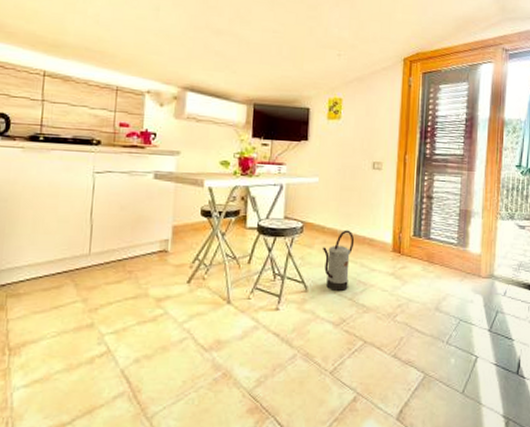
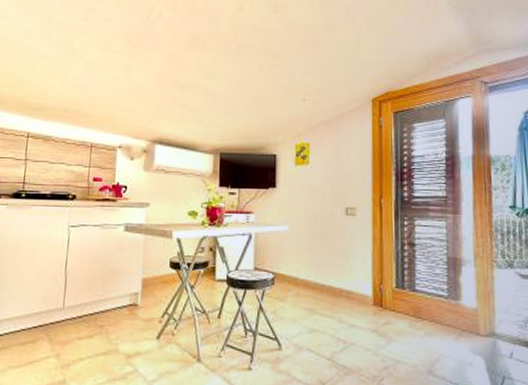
watering can: present [323,230,355,292] -> none [296,281,330,351]

